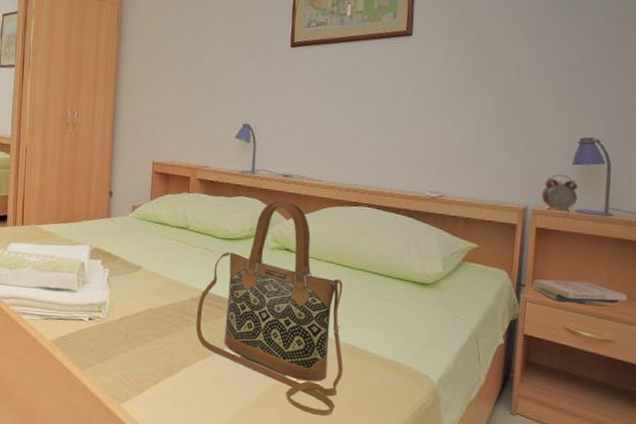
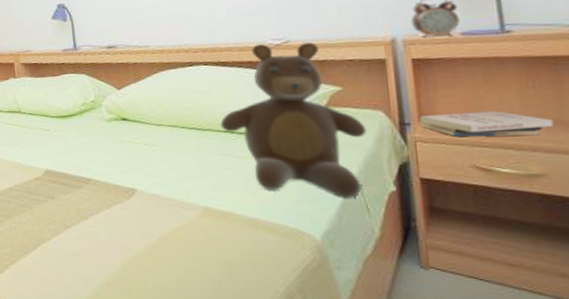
handbag: present [195,200,343,416] -> none [42,72,208,283]
teddy bear: none [372,195,491,347] -> present [220,42,367,198]

